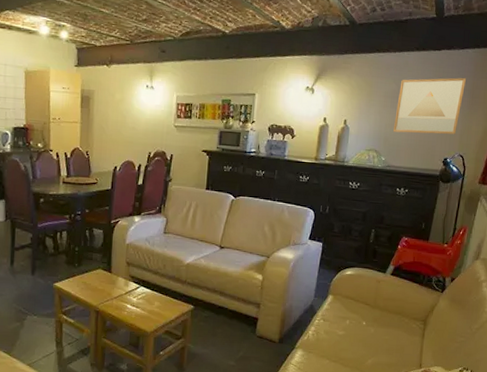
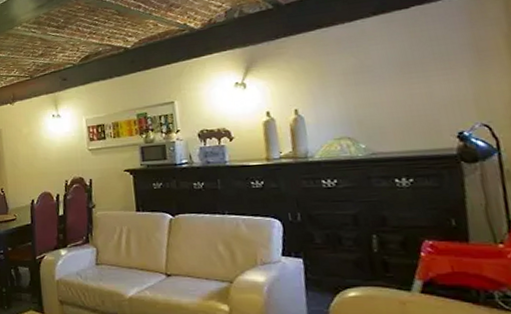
wall art: present [393,77,467,135] -> none [362,30,468,112]

